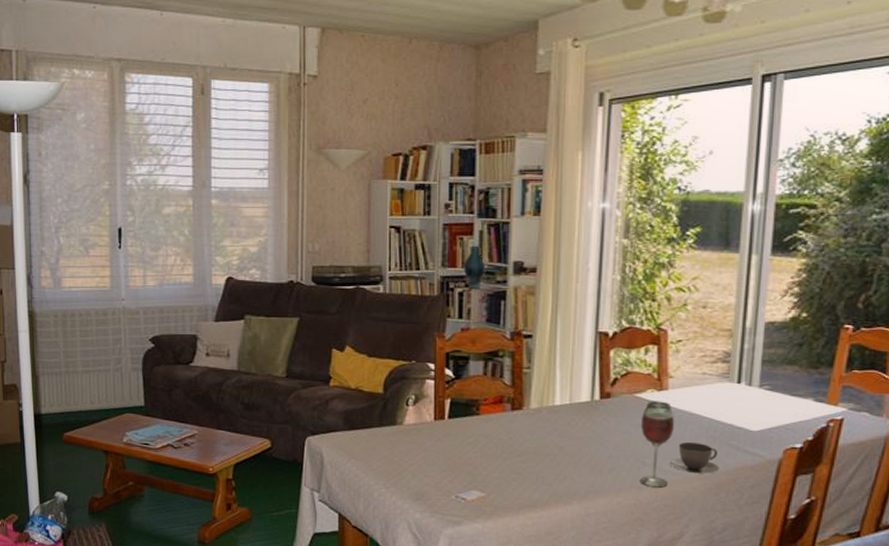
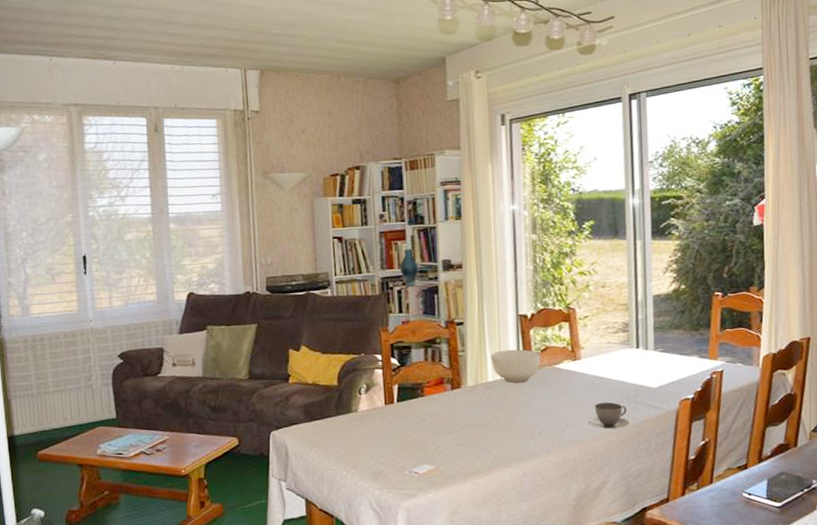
bowl: none [560,371,621,410] -> present [490,349,541,383]
wineglass: present [640,401,675,488] -> none [561,369,590,445]

